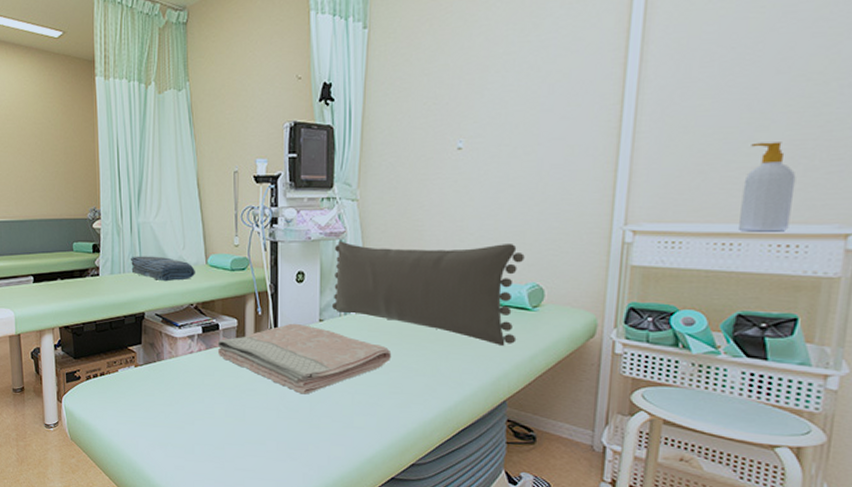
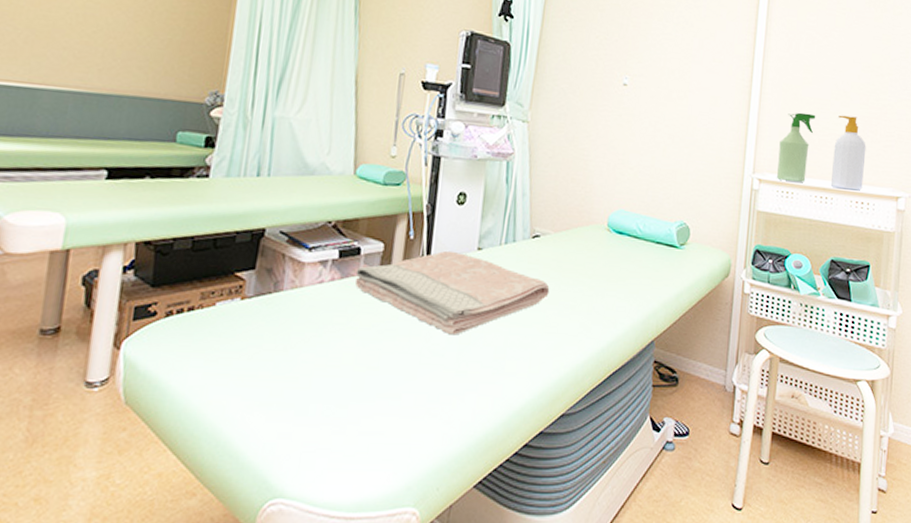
towel: present [130,256,195,282] -> none [255,156,340,192]
pillow: present [331,241,525,347] -> none [492,162,675,284]
spray bottle: none [658,147,716,229] -> present [777,112,816,182]

